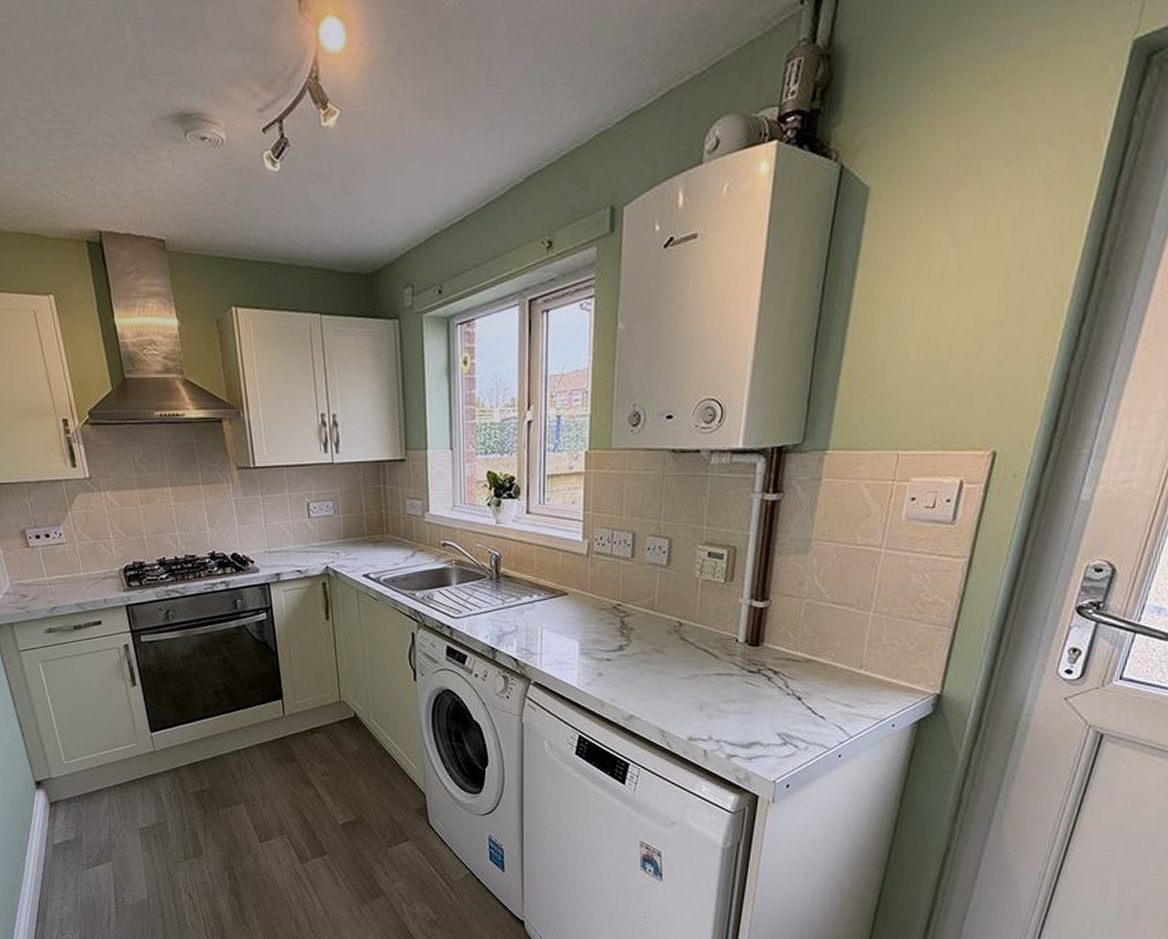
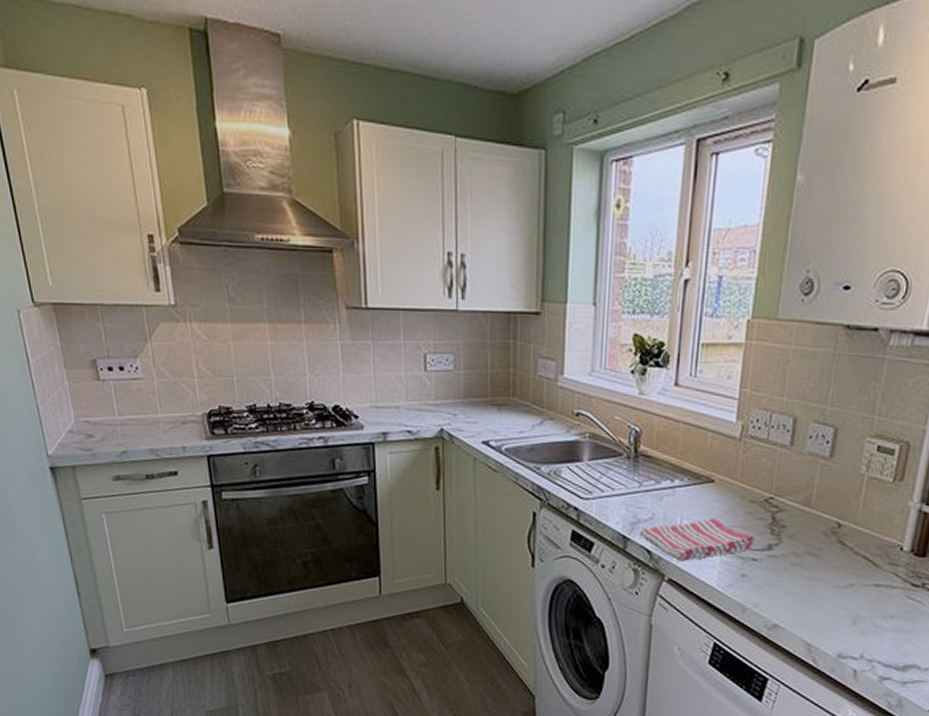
dish towel: none [506,626,607,666] -> present [639,518,754,562]

